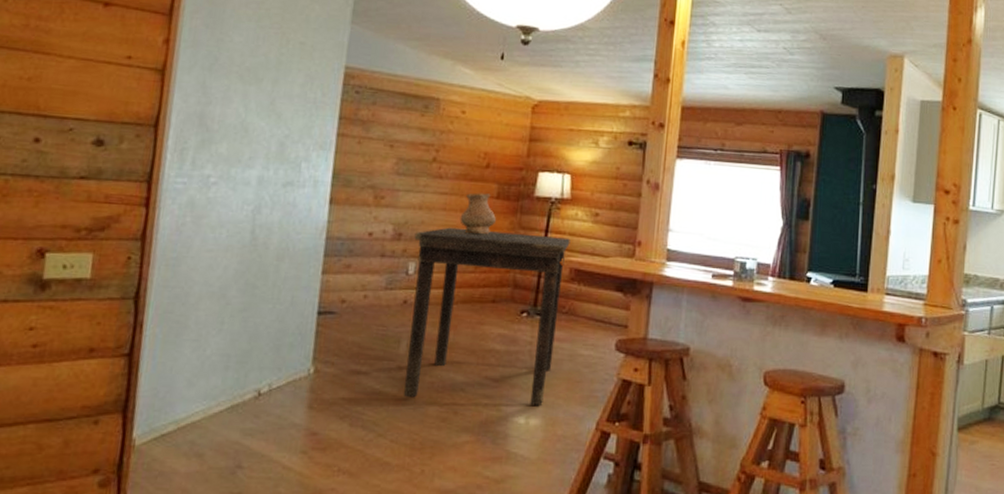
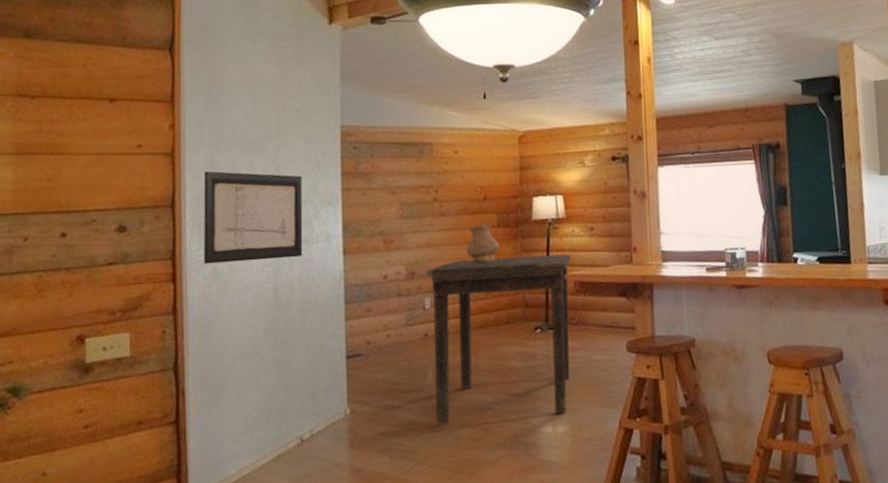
wall art: none [180,94,297,200] -> present [204,171,303,264]

